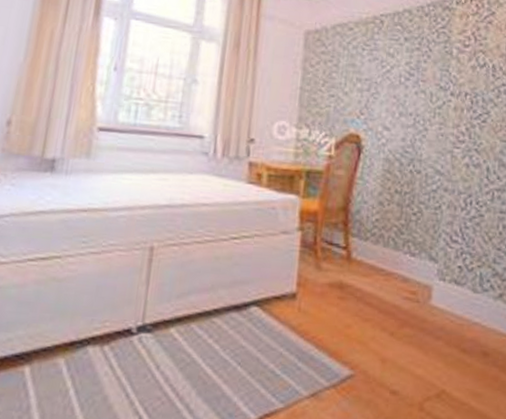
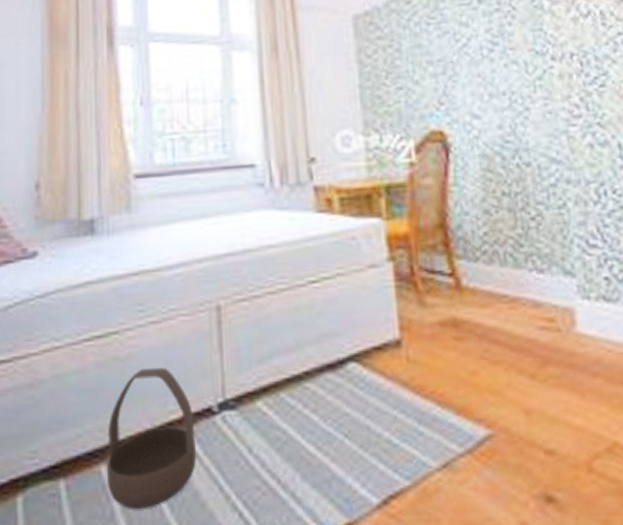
basket: none [28,290,115,406] -> present [107,367,196,509]

